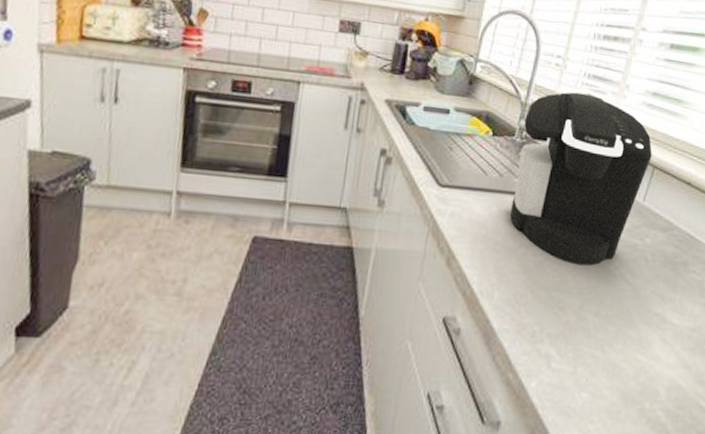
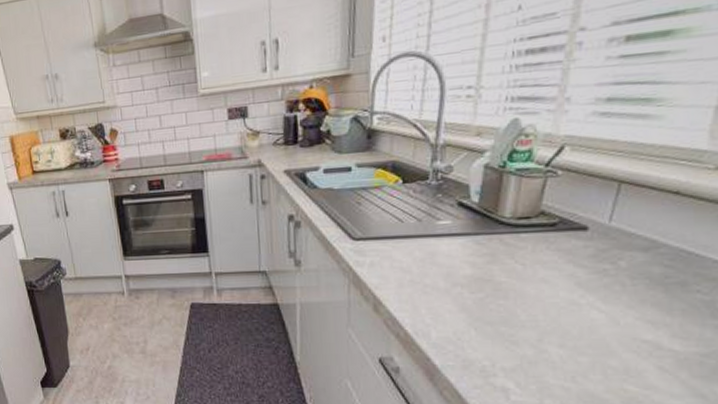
coffee maker: present [509,92,652,266] -> none [435,118,615,298]

